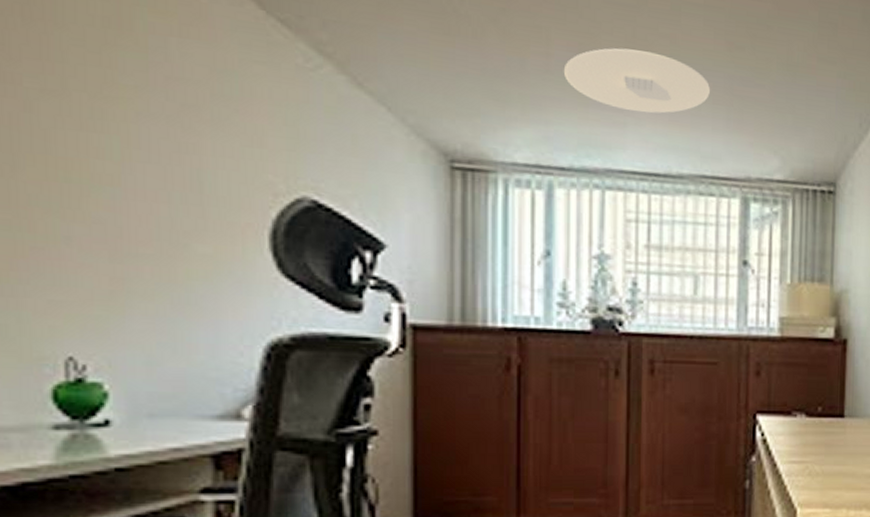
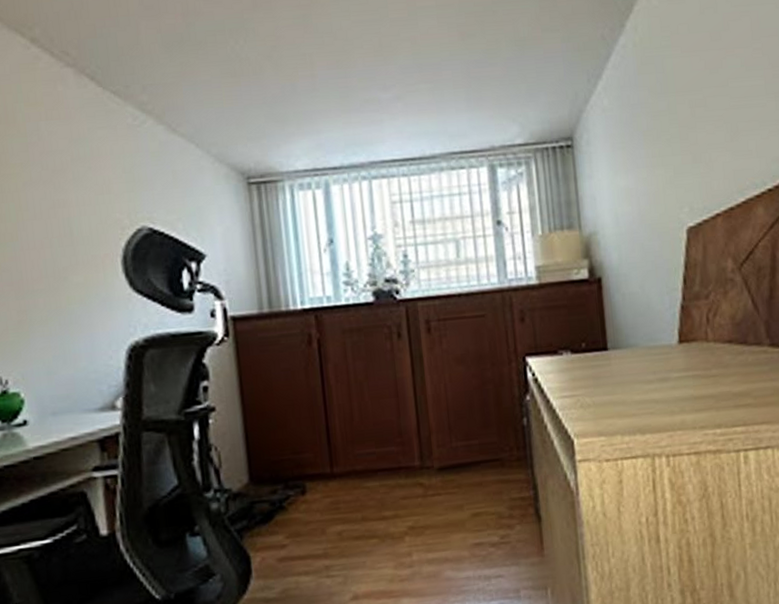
ceiling light: present [563,48,710,114] -> none [326,55,450,109]

